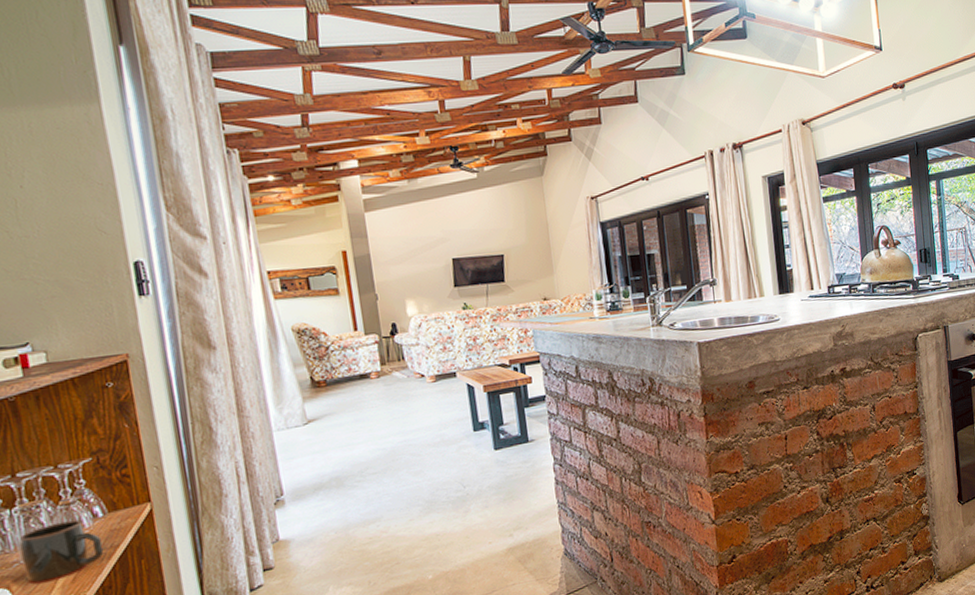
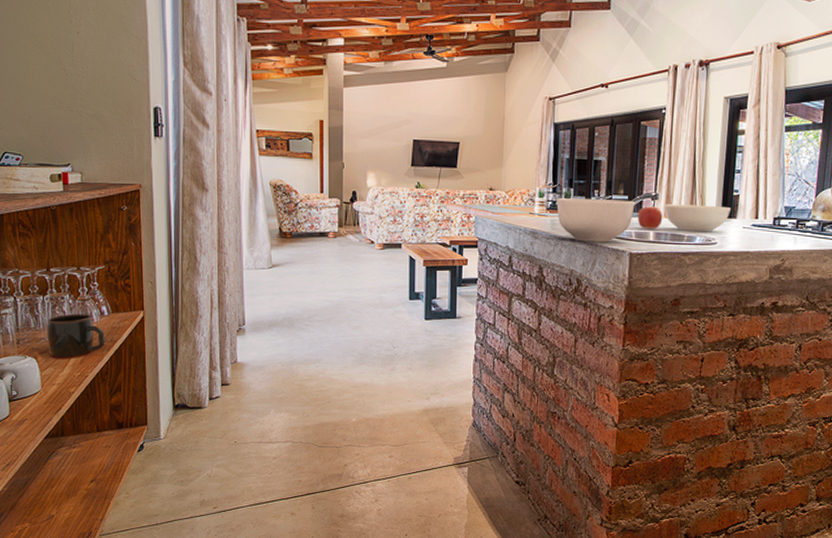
bowl: none [615,289,695,339] -> present [556,198,636,242]
fruit: none [698,289,724,317] -> present [637,204,663,230]
bowl: none [723,282,787,312] -> present [664,204,731,231]

